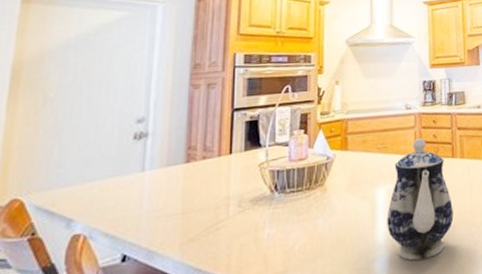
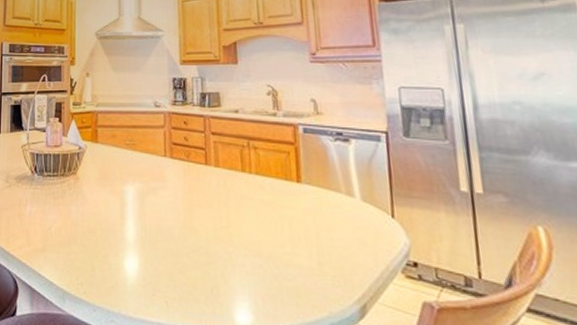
teapot: present [387,137,454,261] -> none [136,138,207,269]

